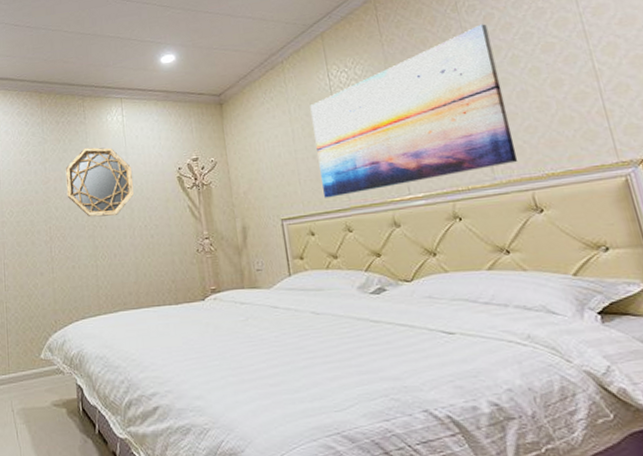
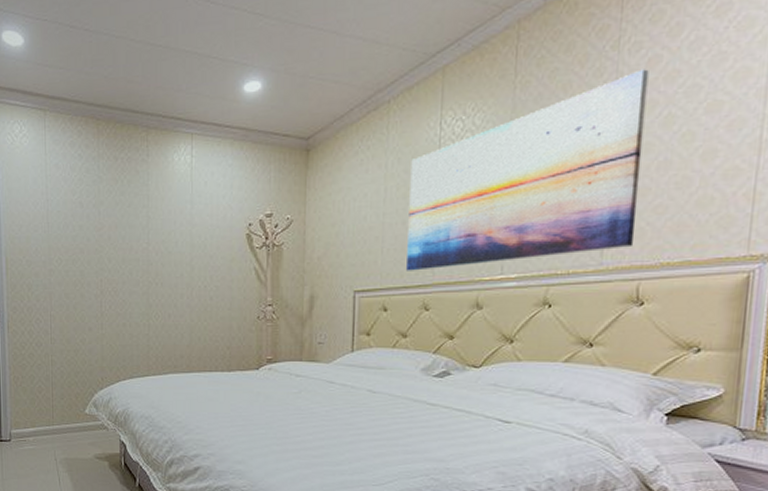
home mirror: present [65,147,134,217] -> none [121,191,197,272]

